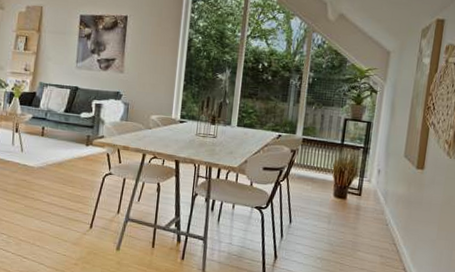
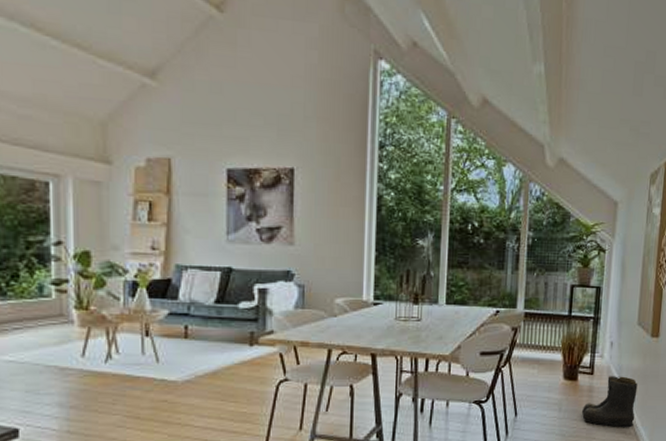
boots: none [348,198,402,246] -> present [581,376,638,428]

